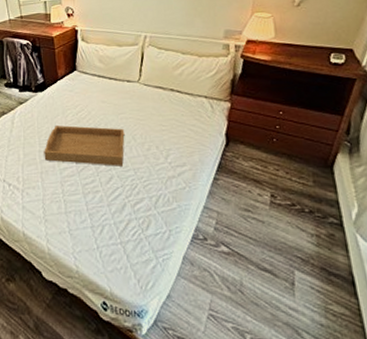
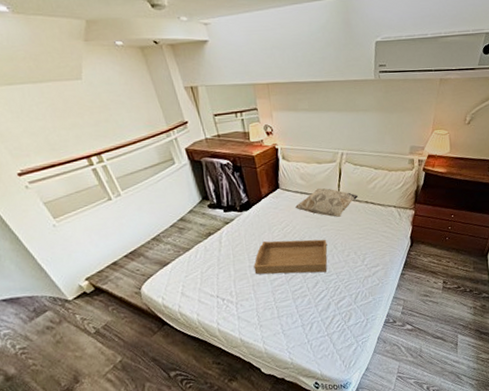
decorative pillow: none [92,72,163,105] -> present [295,188,359,217]

